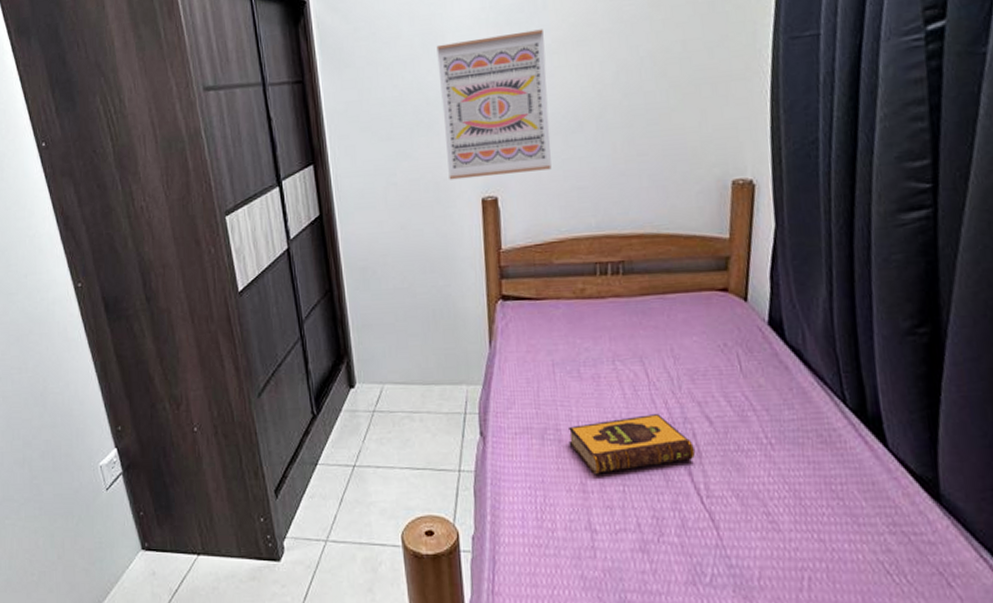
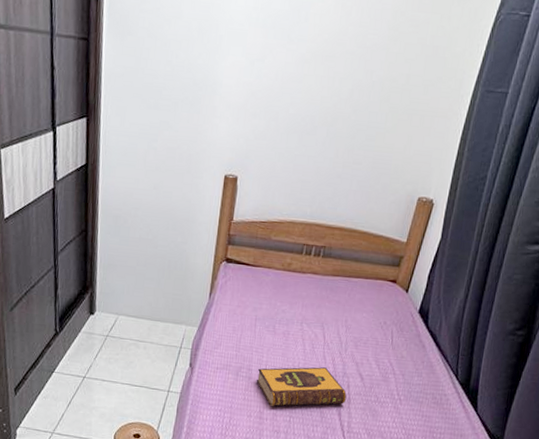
wall art: present [436,29,552,180] -> none [201,32,301,162]

